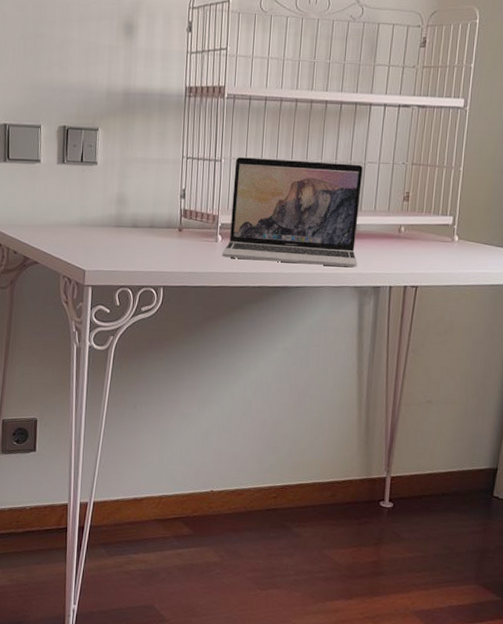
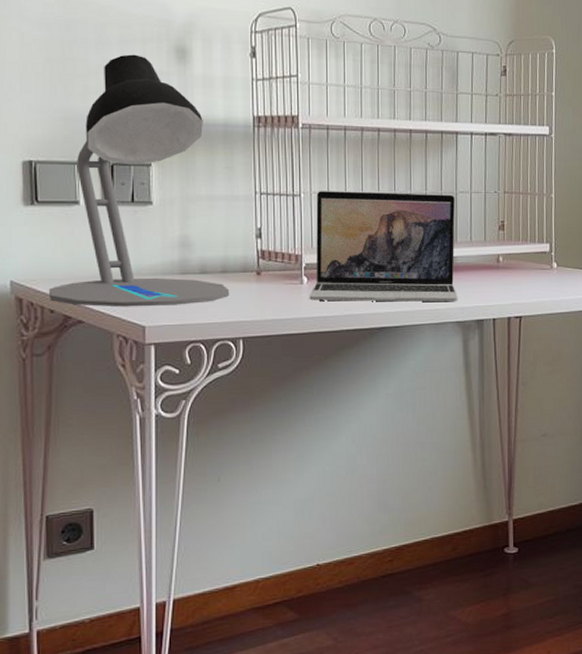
desk lamp: none [13,30,155,254] -> present [48,54,230,307]

